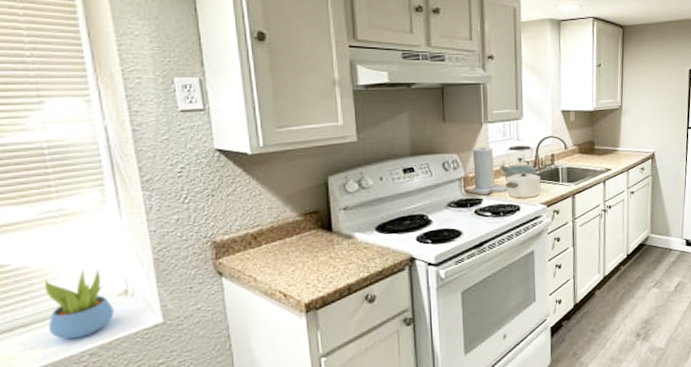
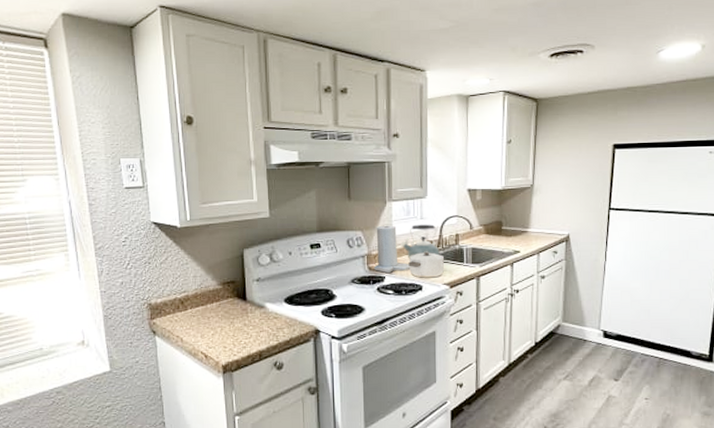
succulent plant: present [44,269,114,340] -> none [25,321,74,378]

